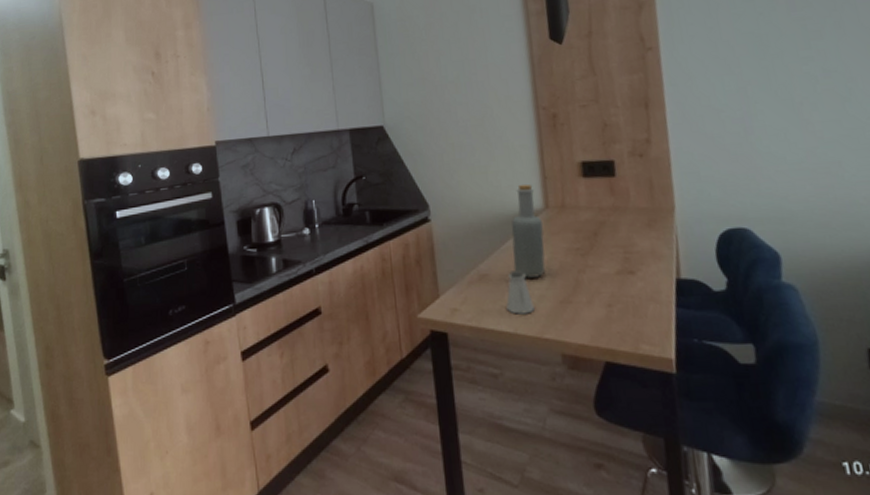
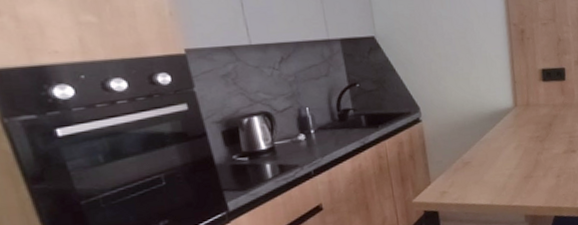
saltshaker: present [506,270,535,315] -> none [484,156,506,191]
bottle: present [511,184,546,278] -> none [488,87,514,162]

